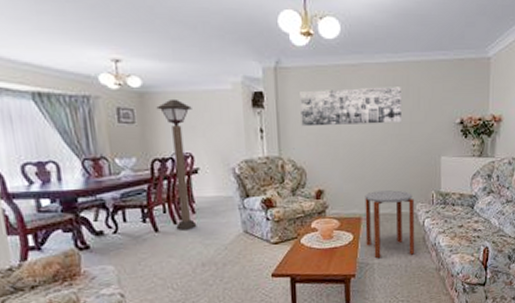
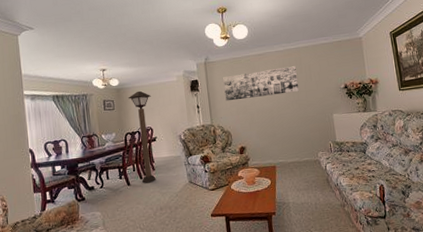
side table: present [365,190,415,259] -> none [277,142,322,199]

